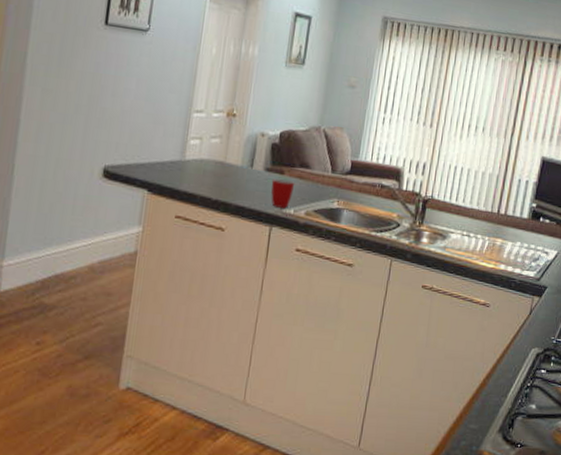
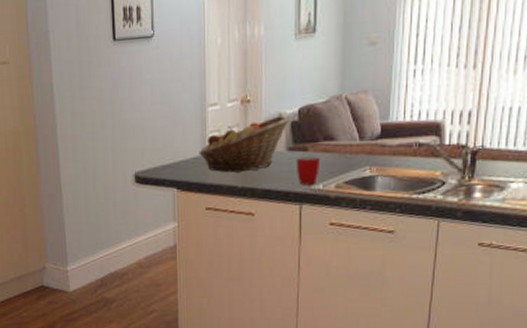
fruit basket: none [177,135,271,185] -> present [199,116,290,173]

